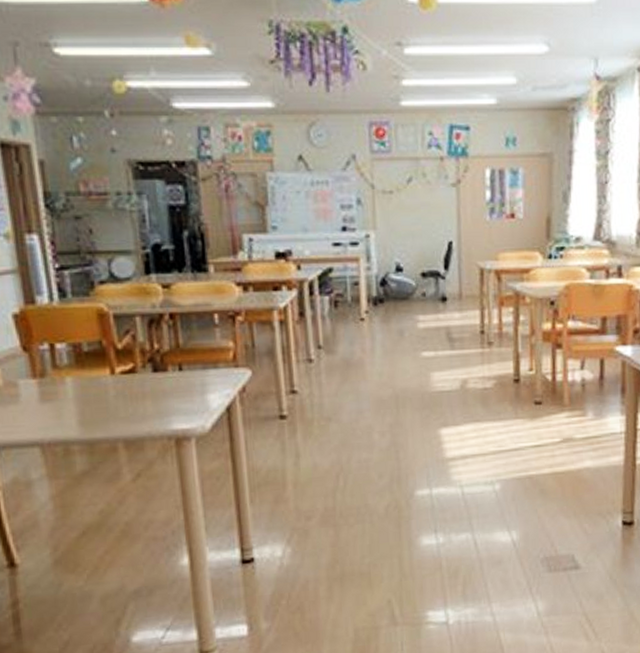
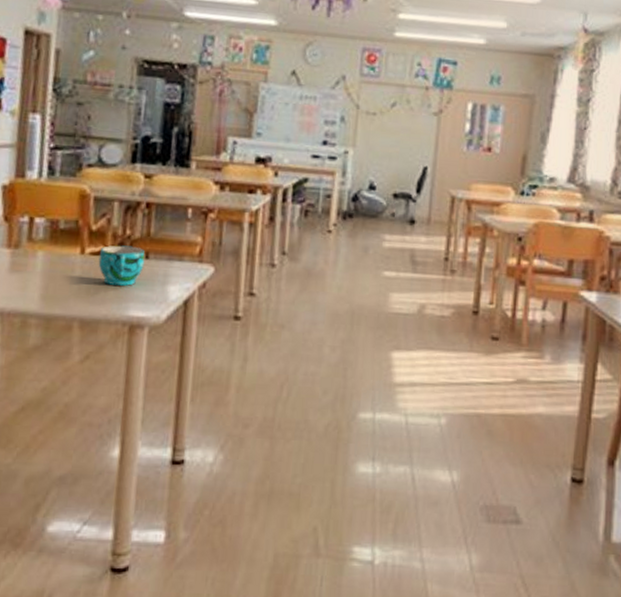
cup: none [130,360,179,402] -> present [98,245,145,286]

